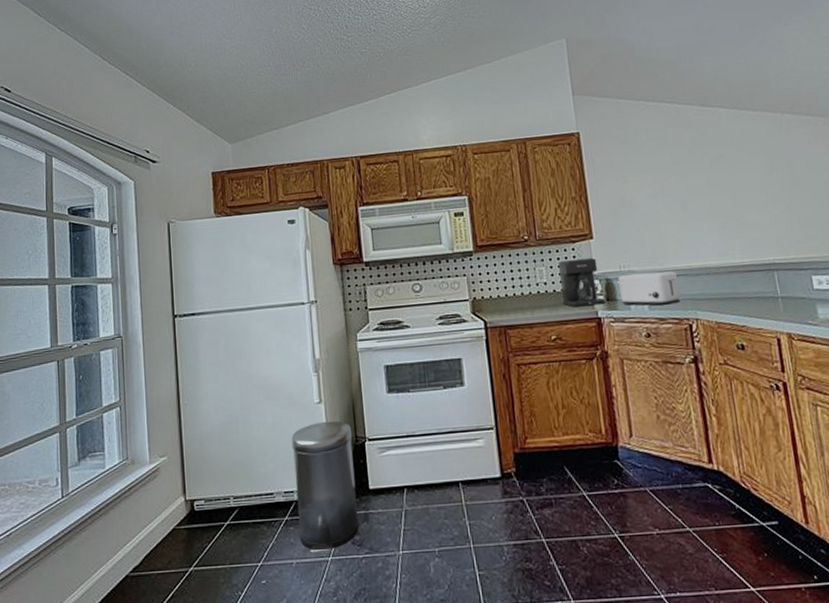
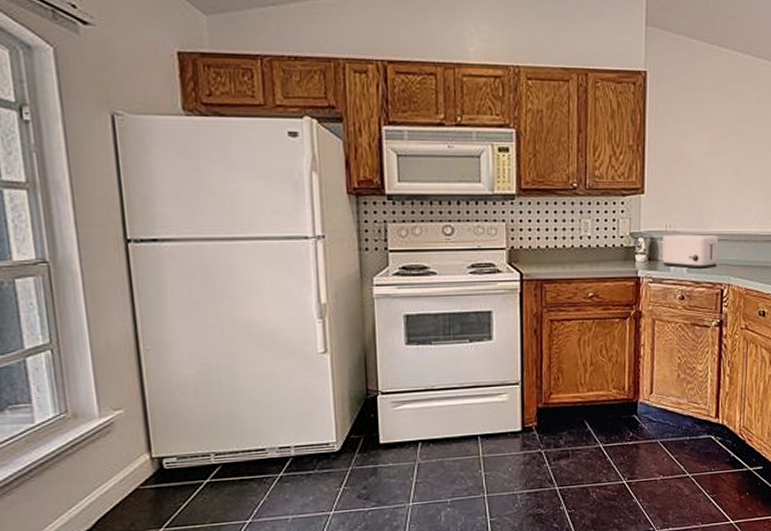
pedal bin: present [291,420,359,554] -> none [288,372,366,509]
coffee maker: present [559,258,605,308] -> none [604,215,646,265]

